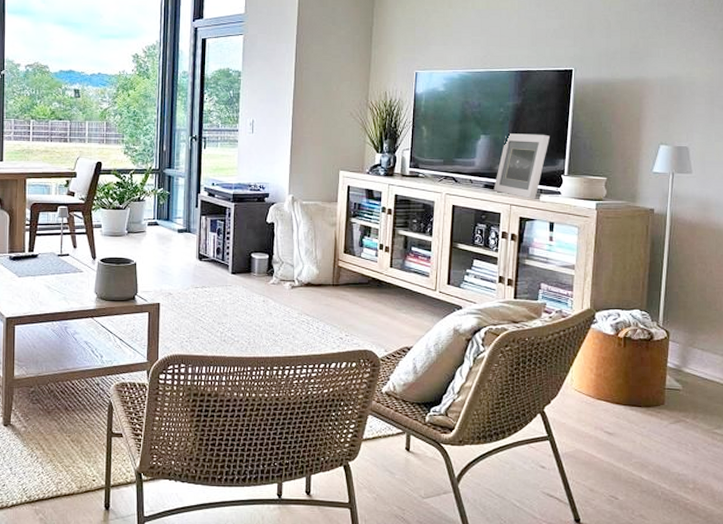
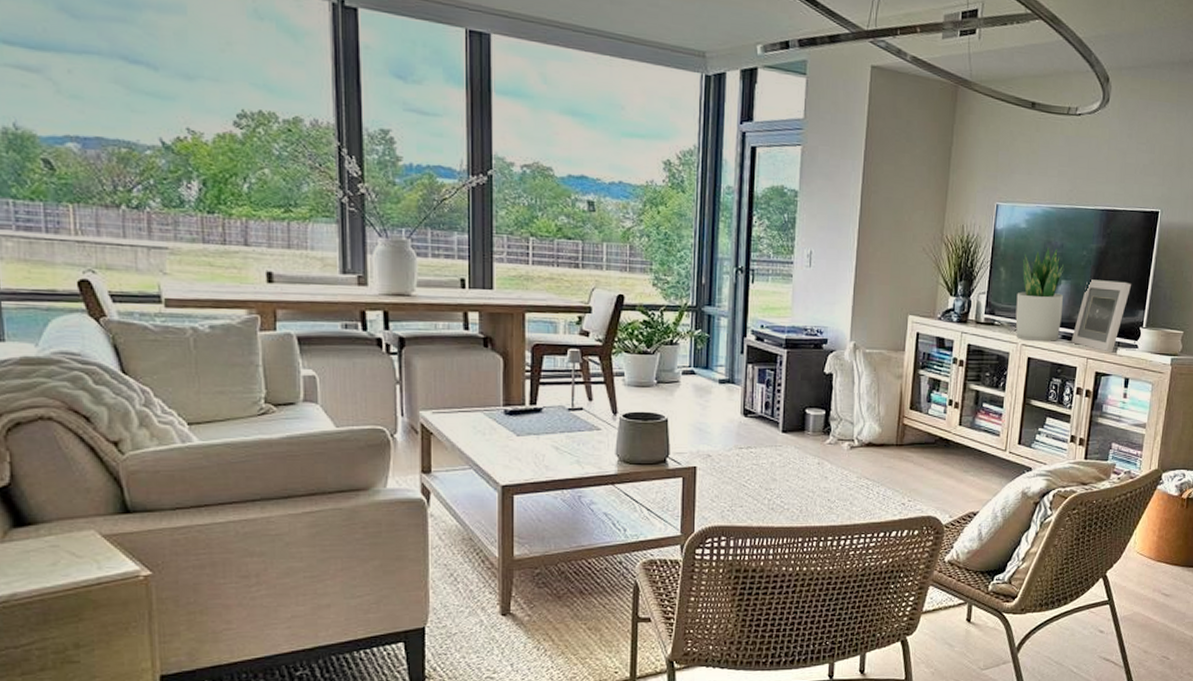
planter: none [439,106,483,191] -> present [1015,246,1065,342]

